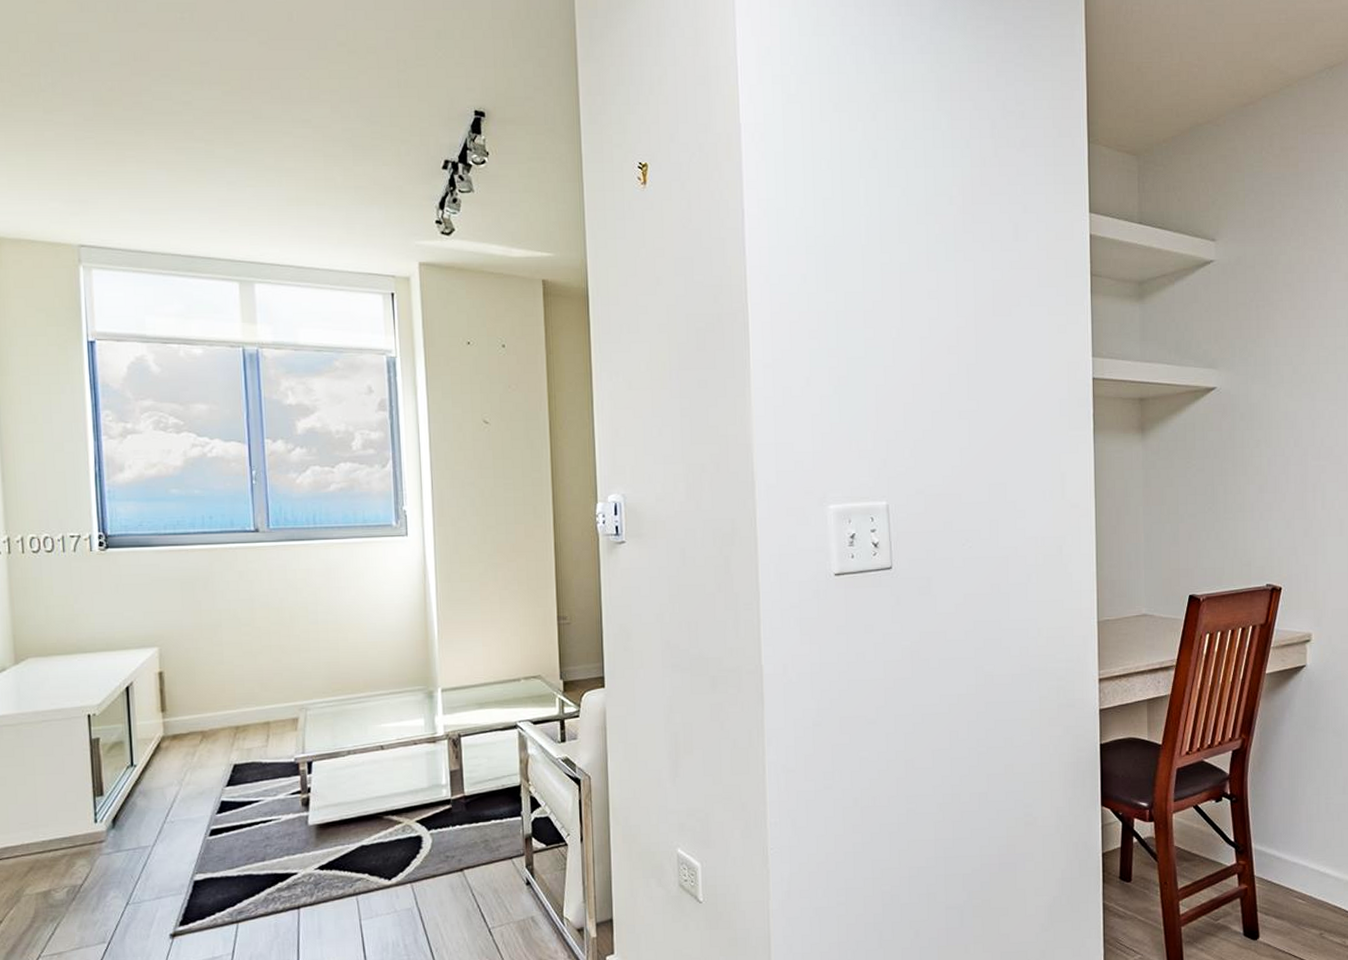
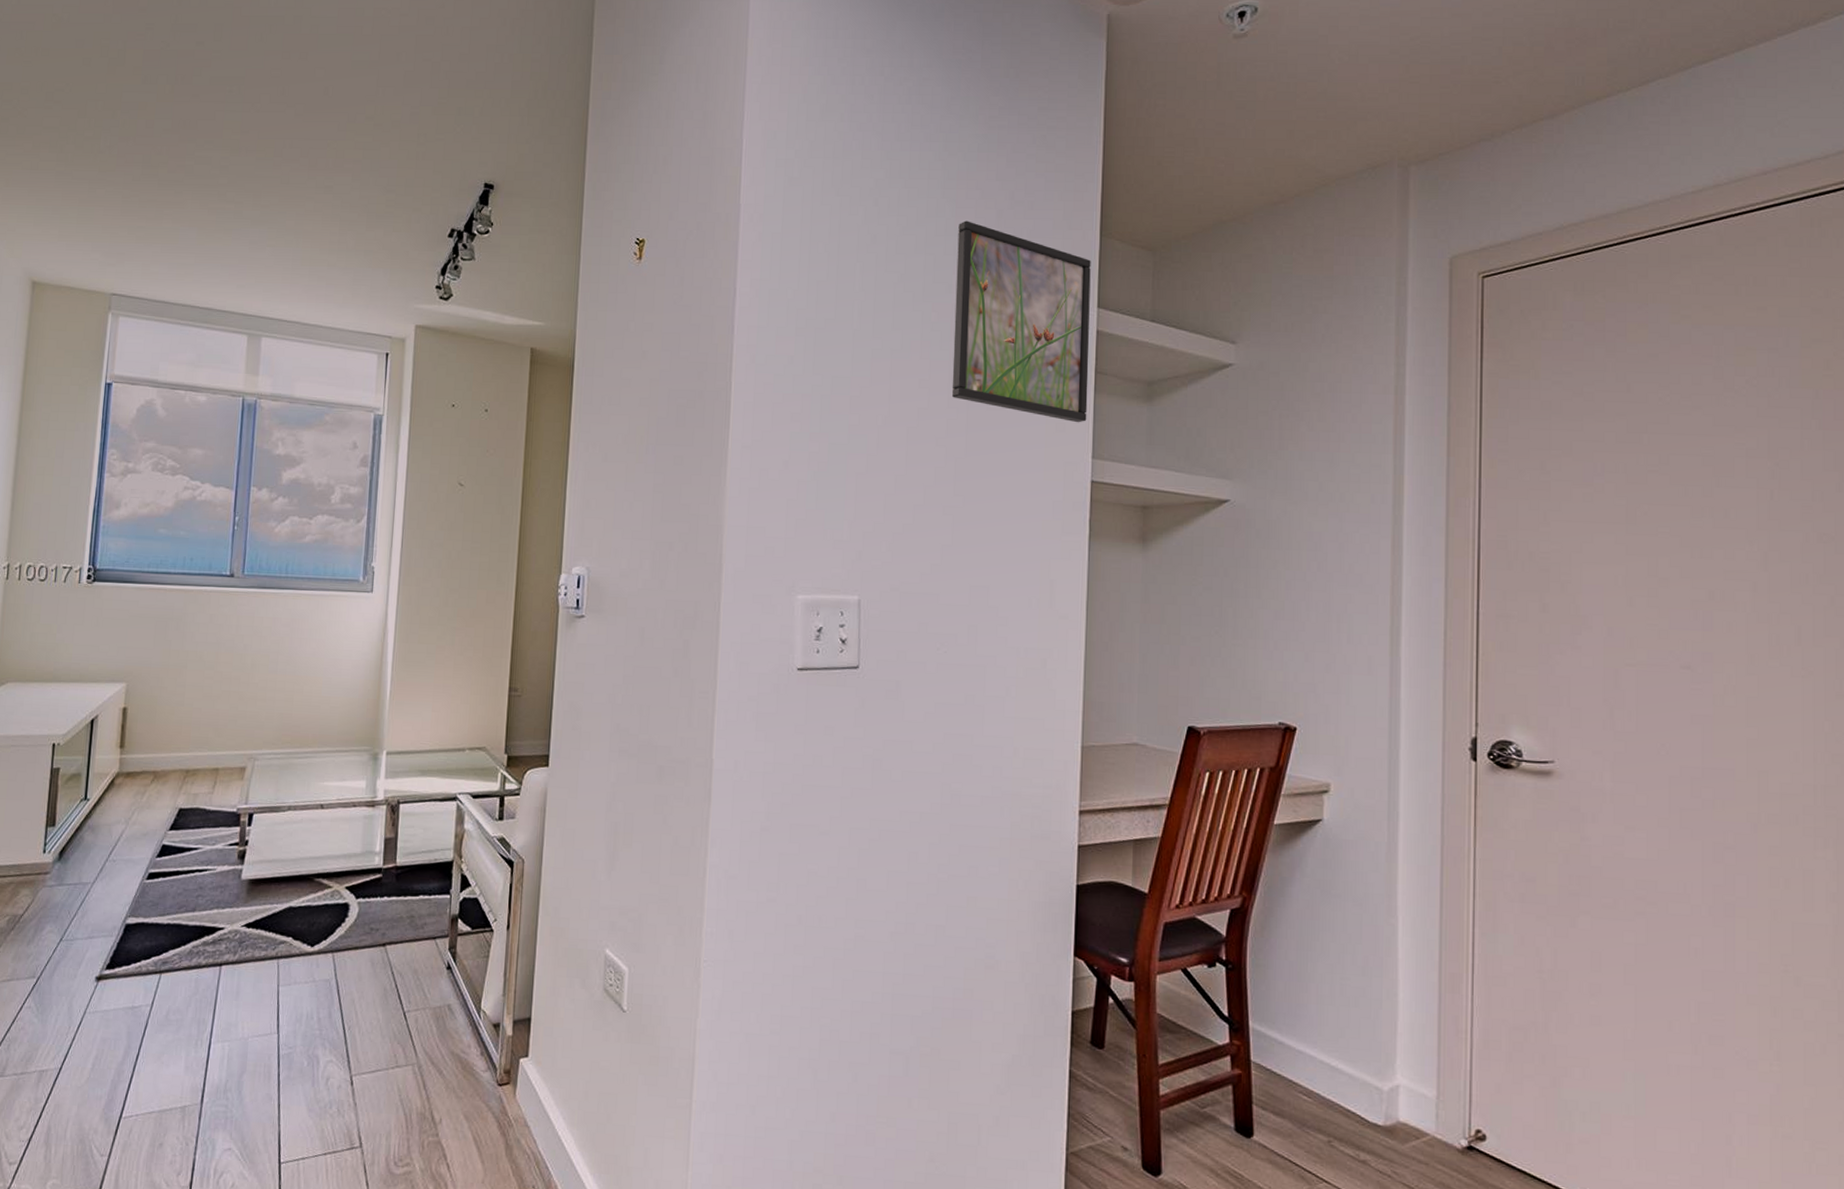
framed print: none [955,132,1086,324] -> present [951,220,1091,423]

